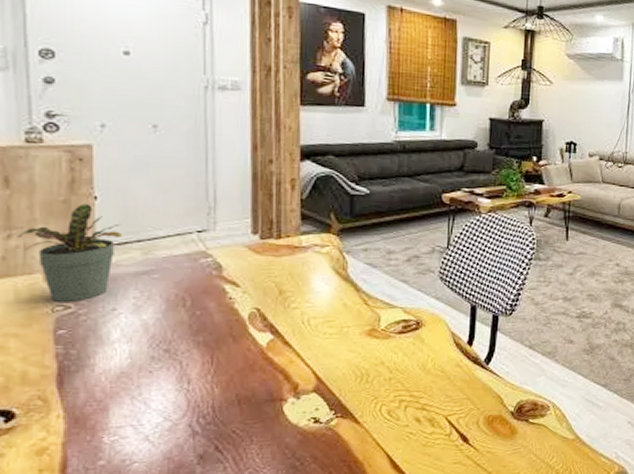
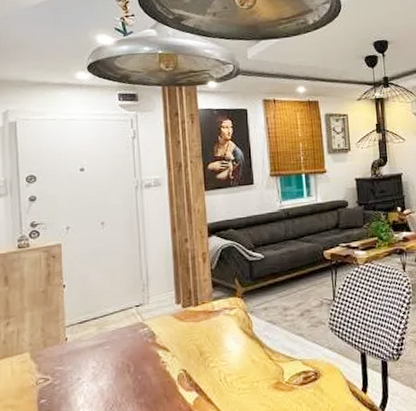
potted plant: present [17,203,122,302] -> none [13,291,83,376]

